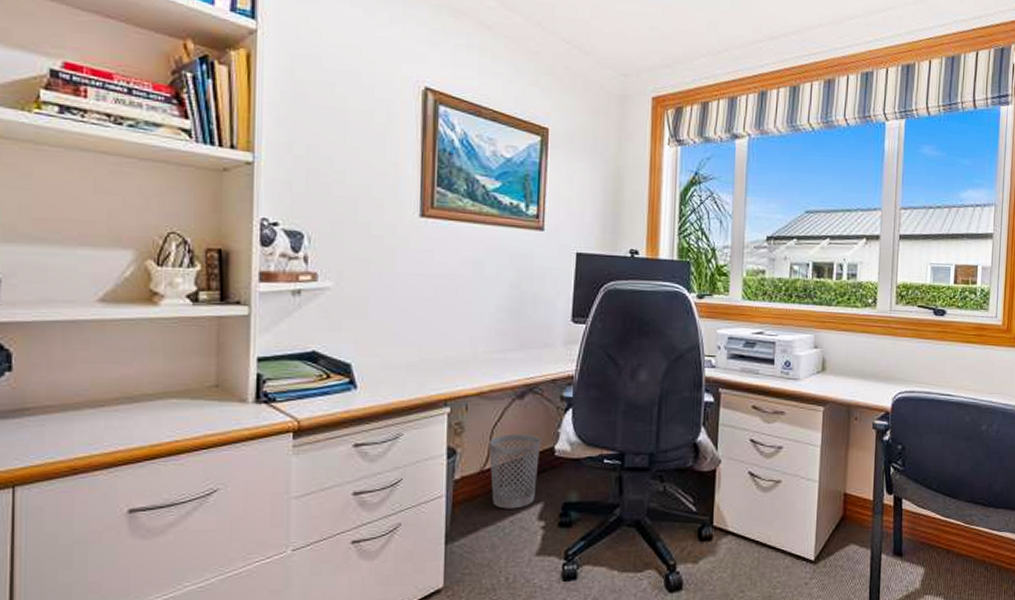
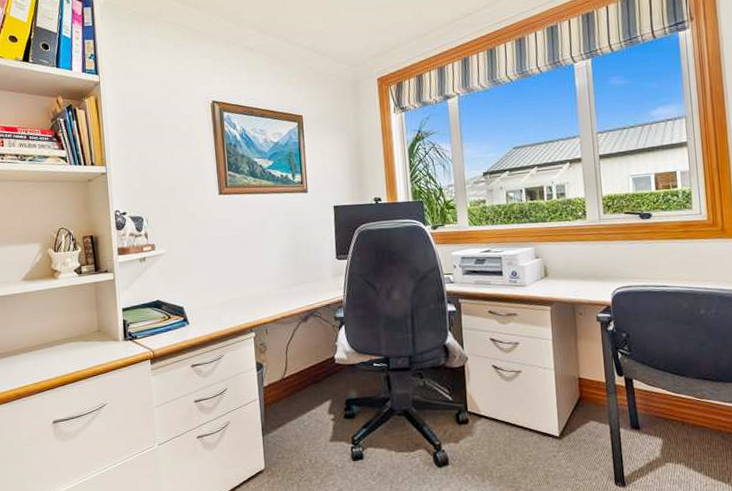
wastebasket: present [489,434,541,509] -> none [286,348,324,407]

